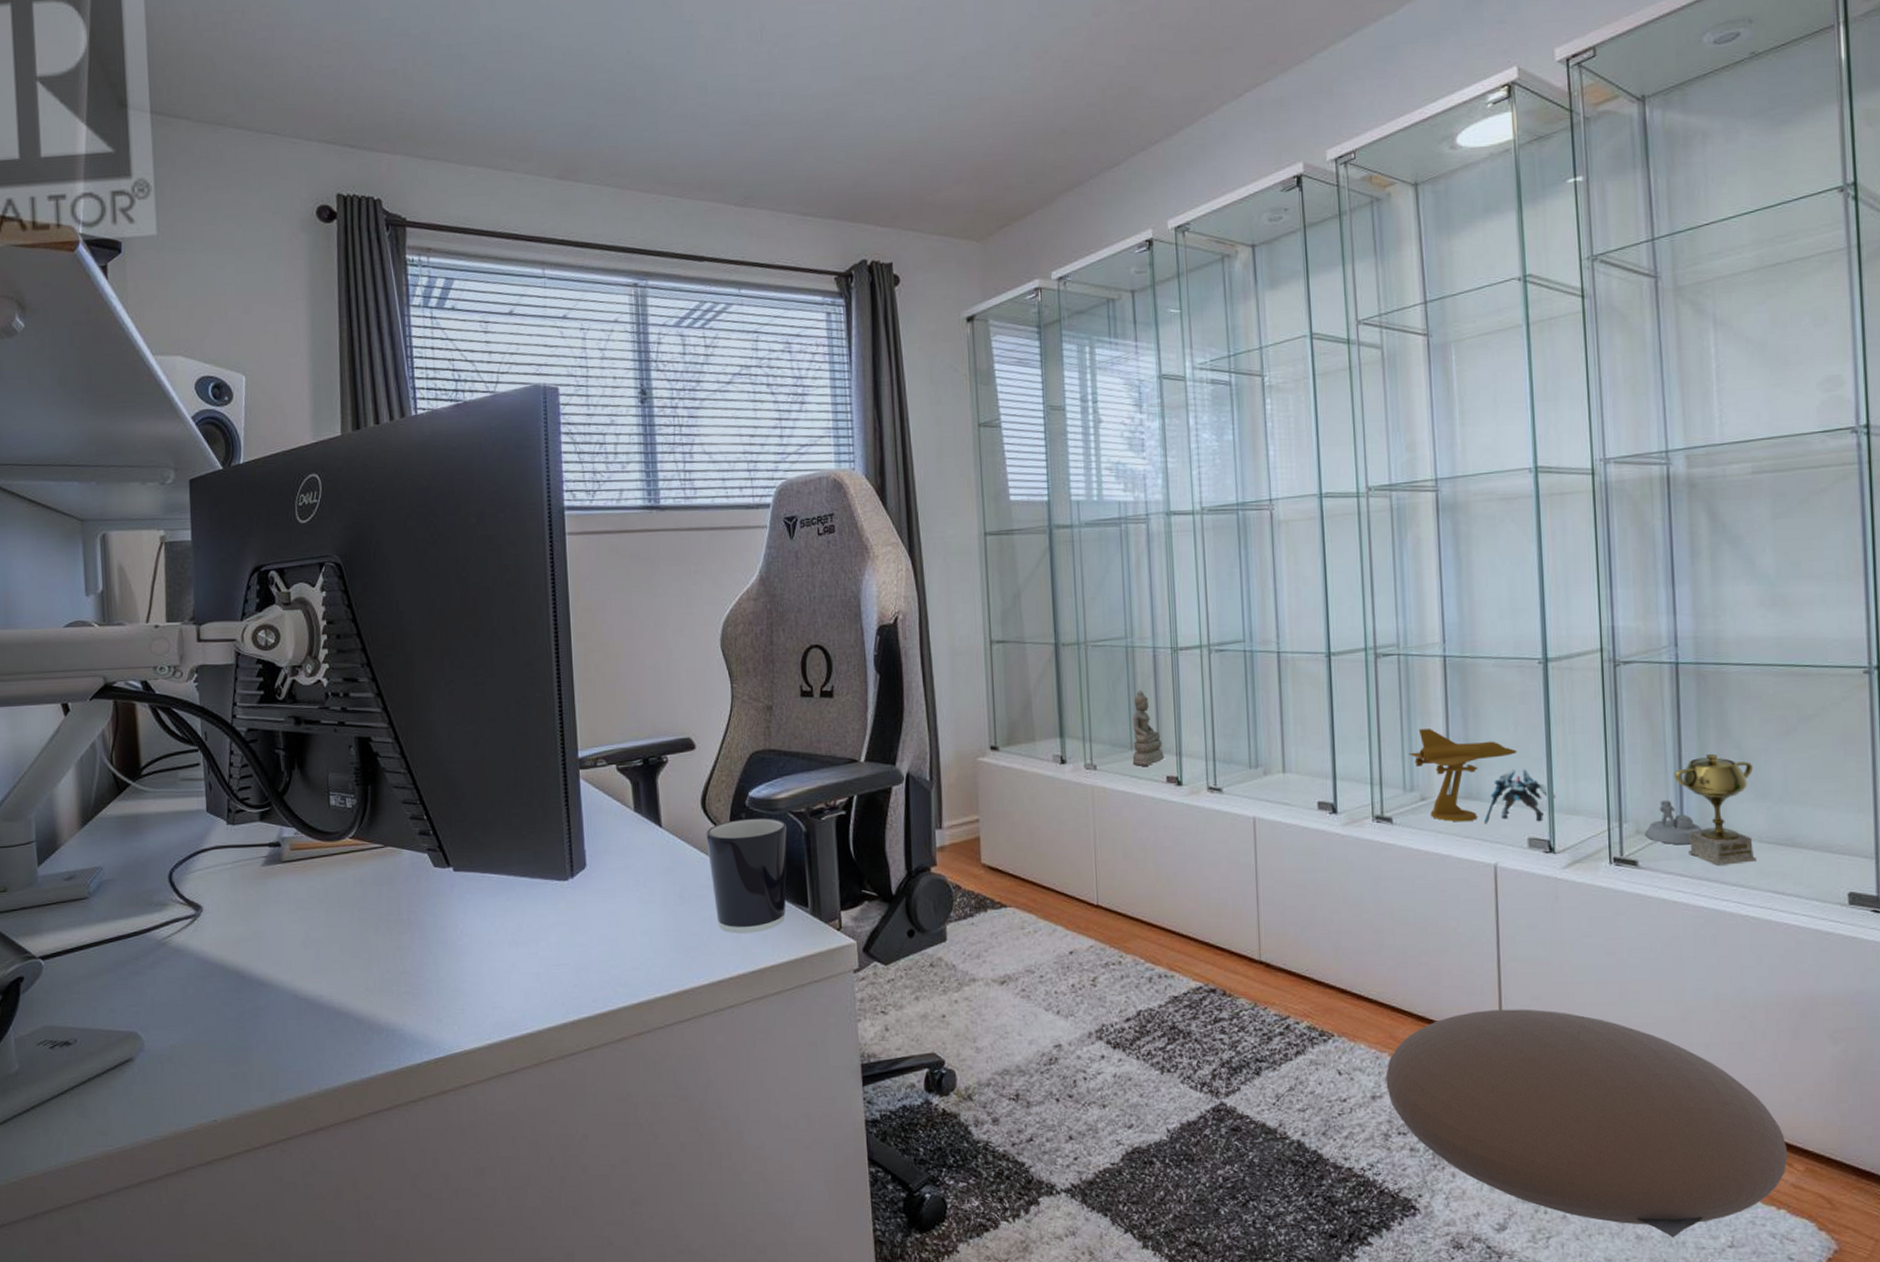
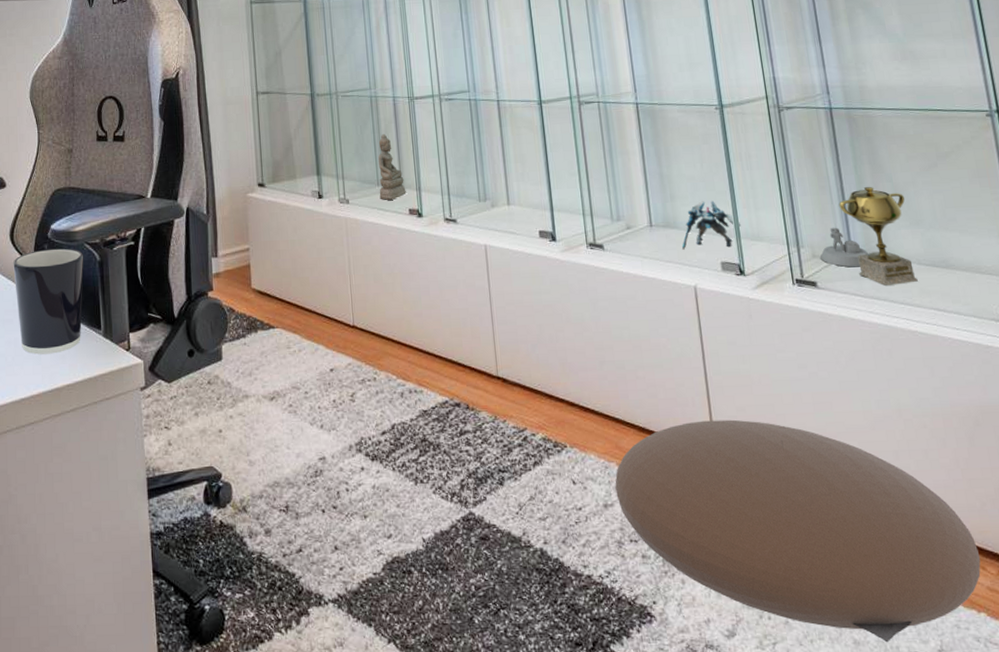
airplane model: present [1409,729,1517,822] -> none [613,166,705,248]

